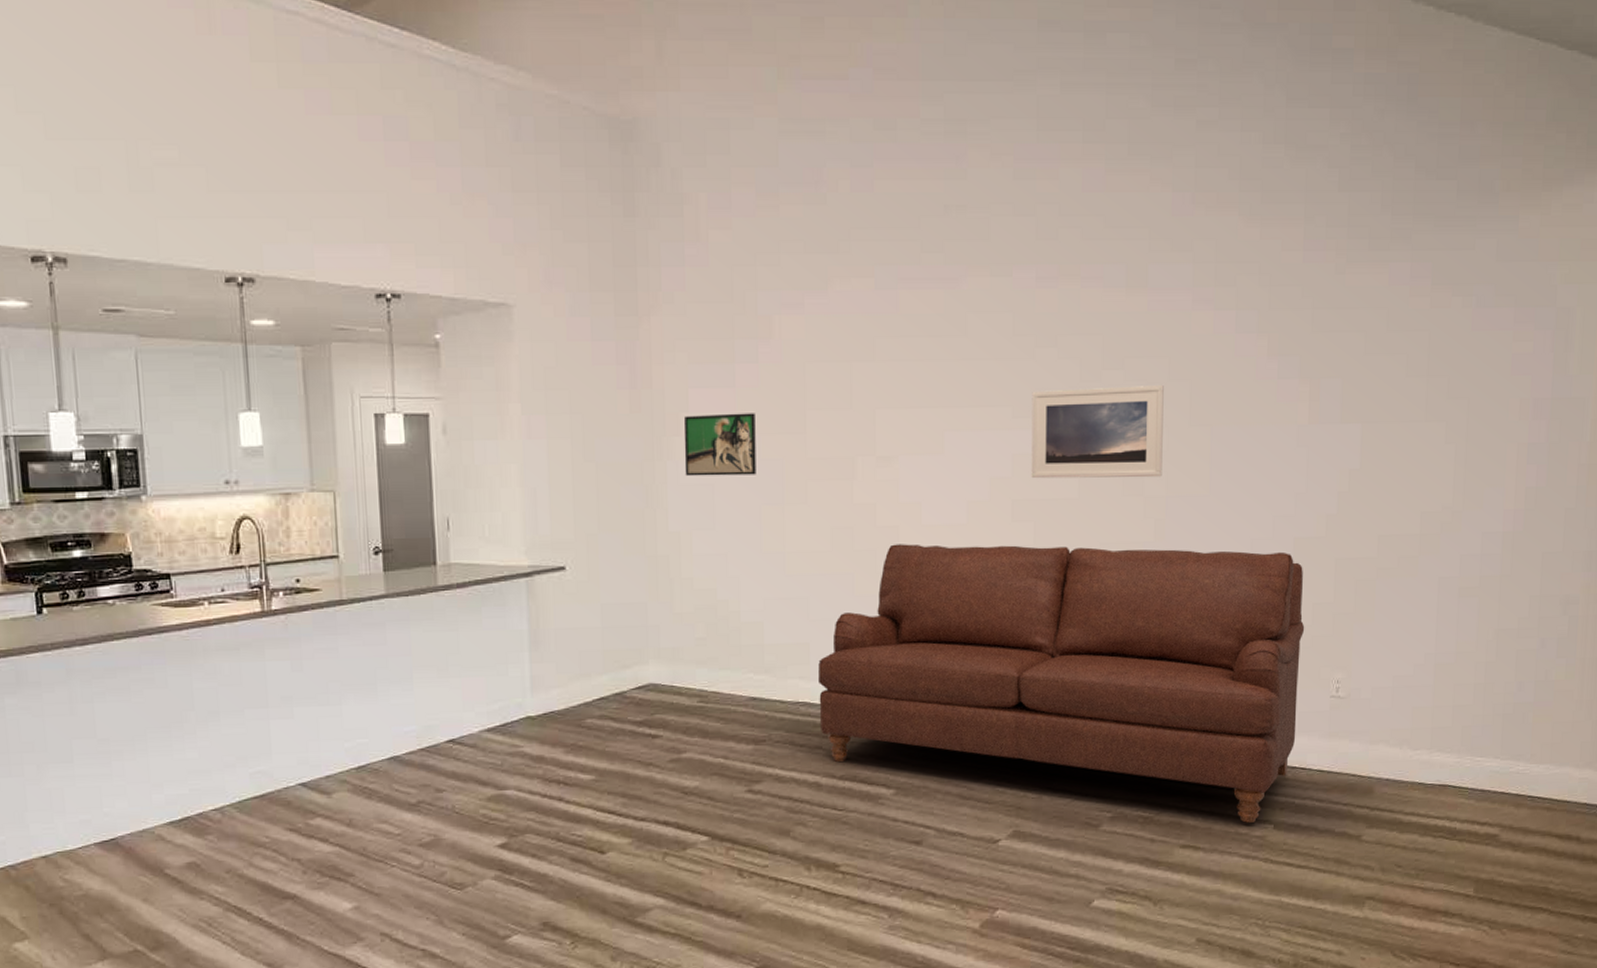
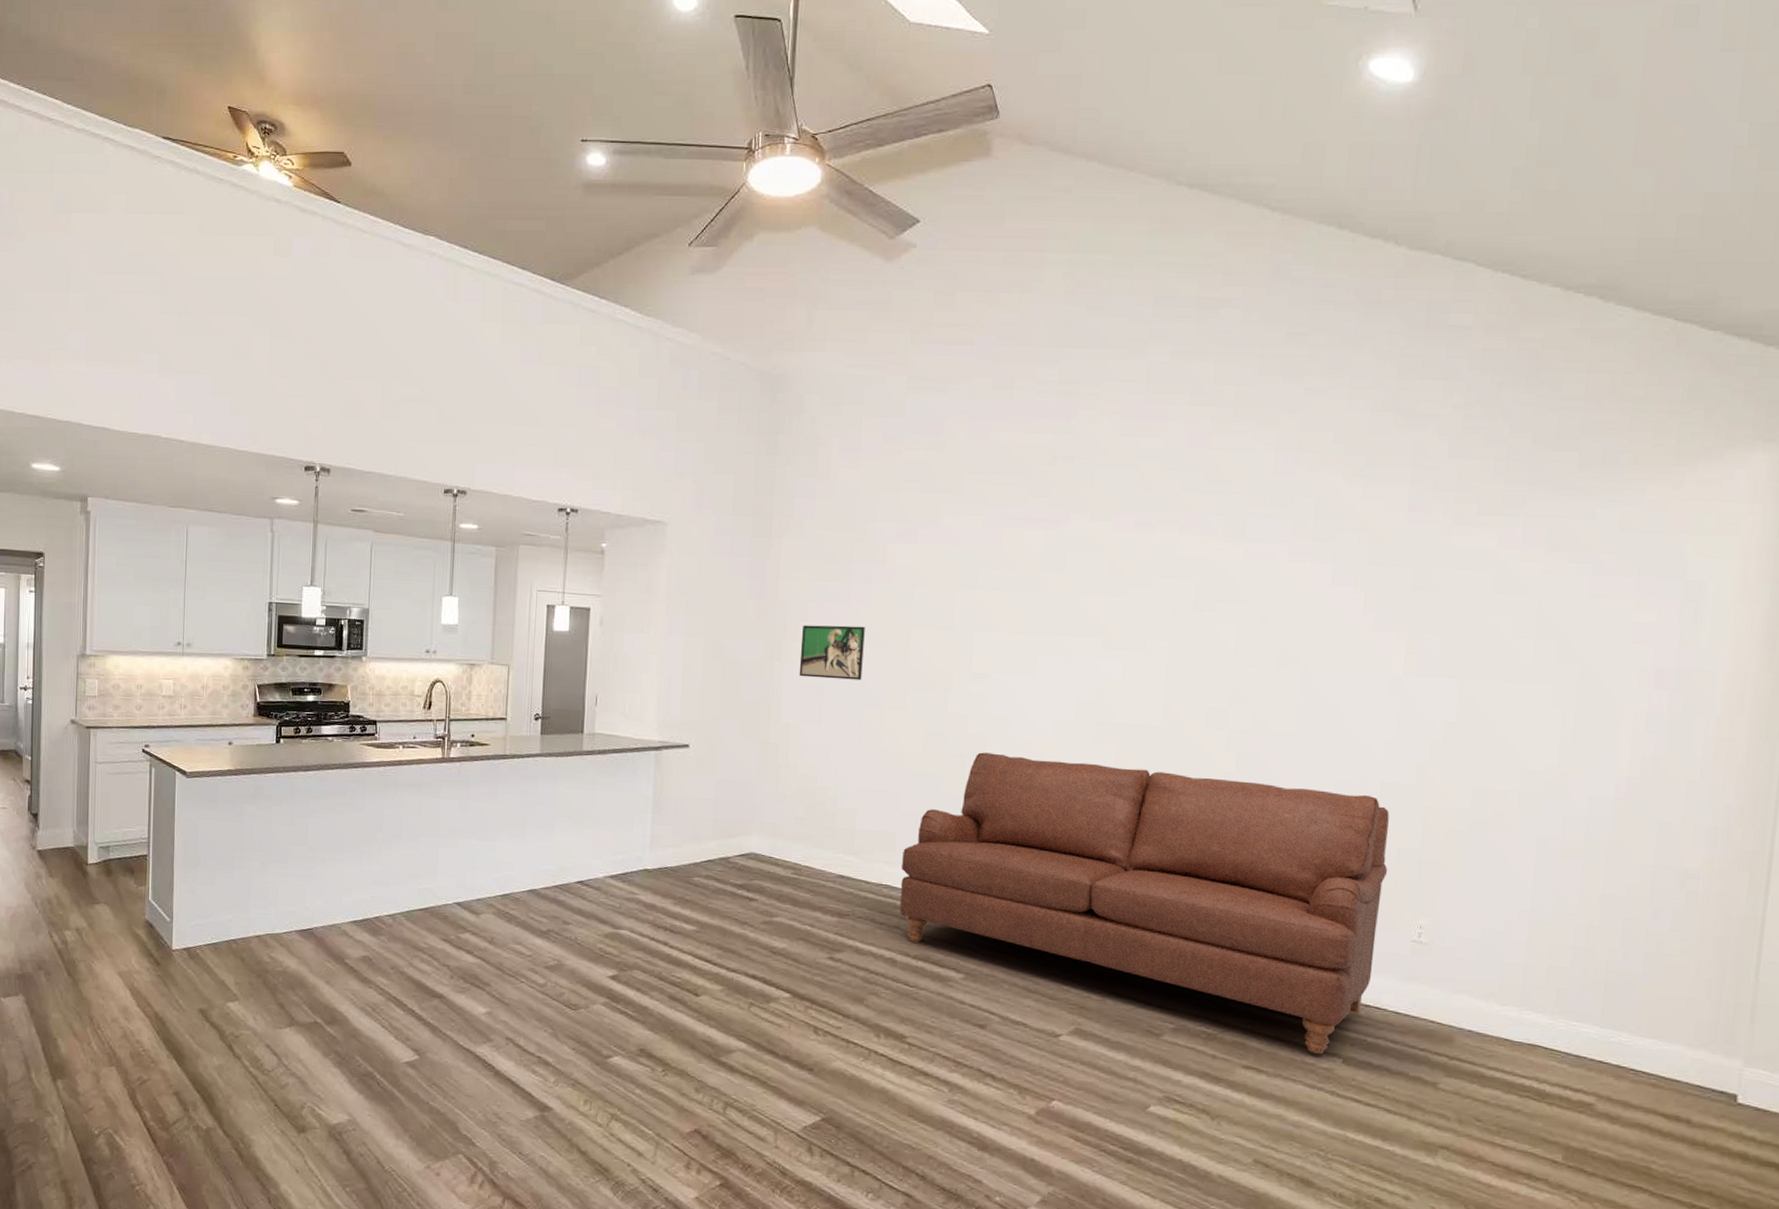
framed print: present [1031,386,1164,479] -> none [1117,625,1255,714]

